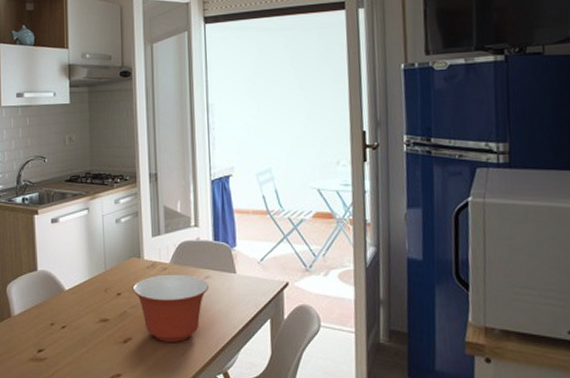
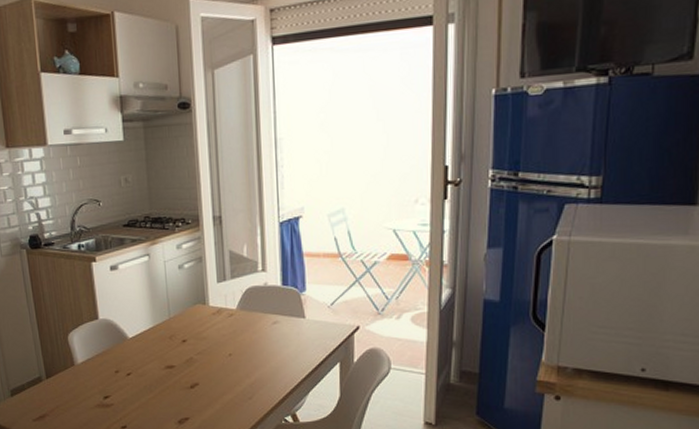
mixing bowl: present [132,274,209,342] -> none [198,320,277,386]

